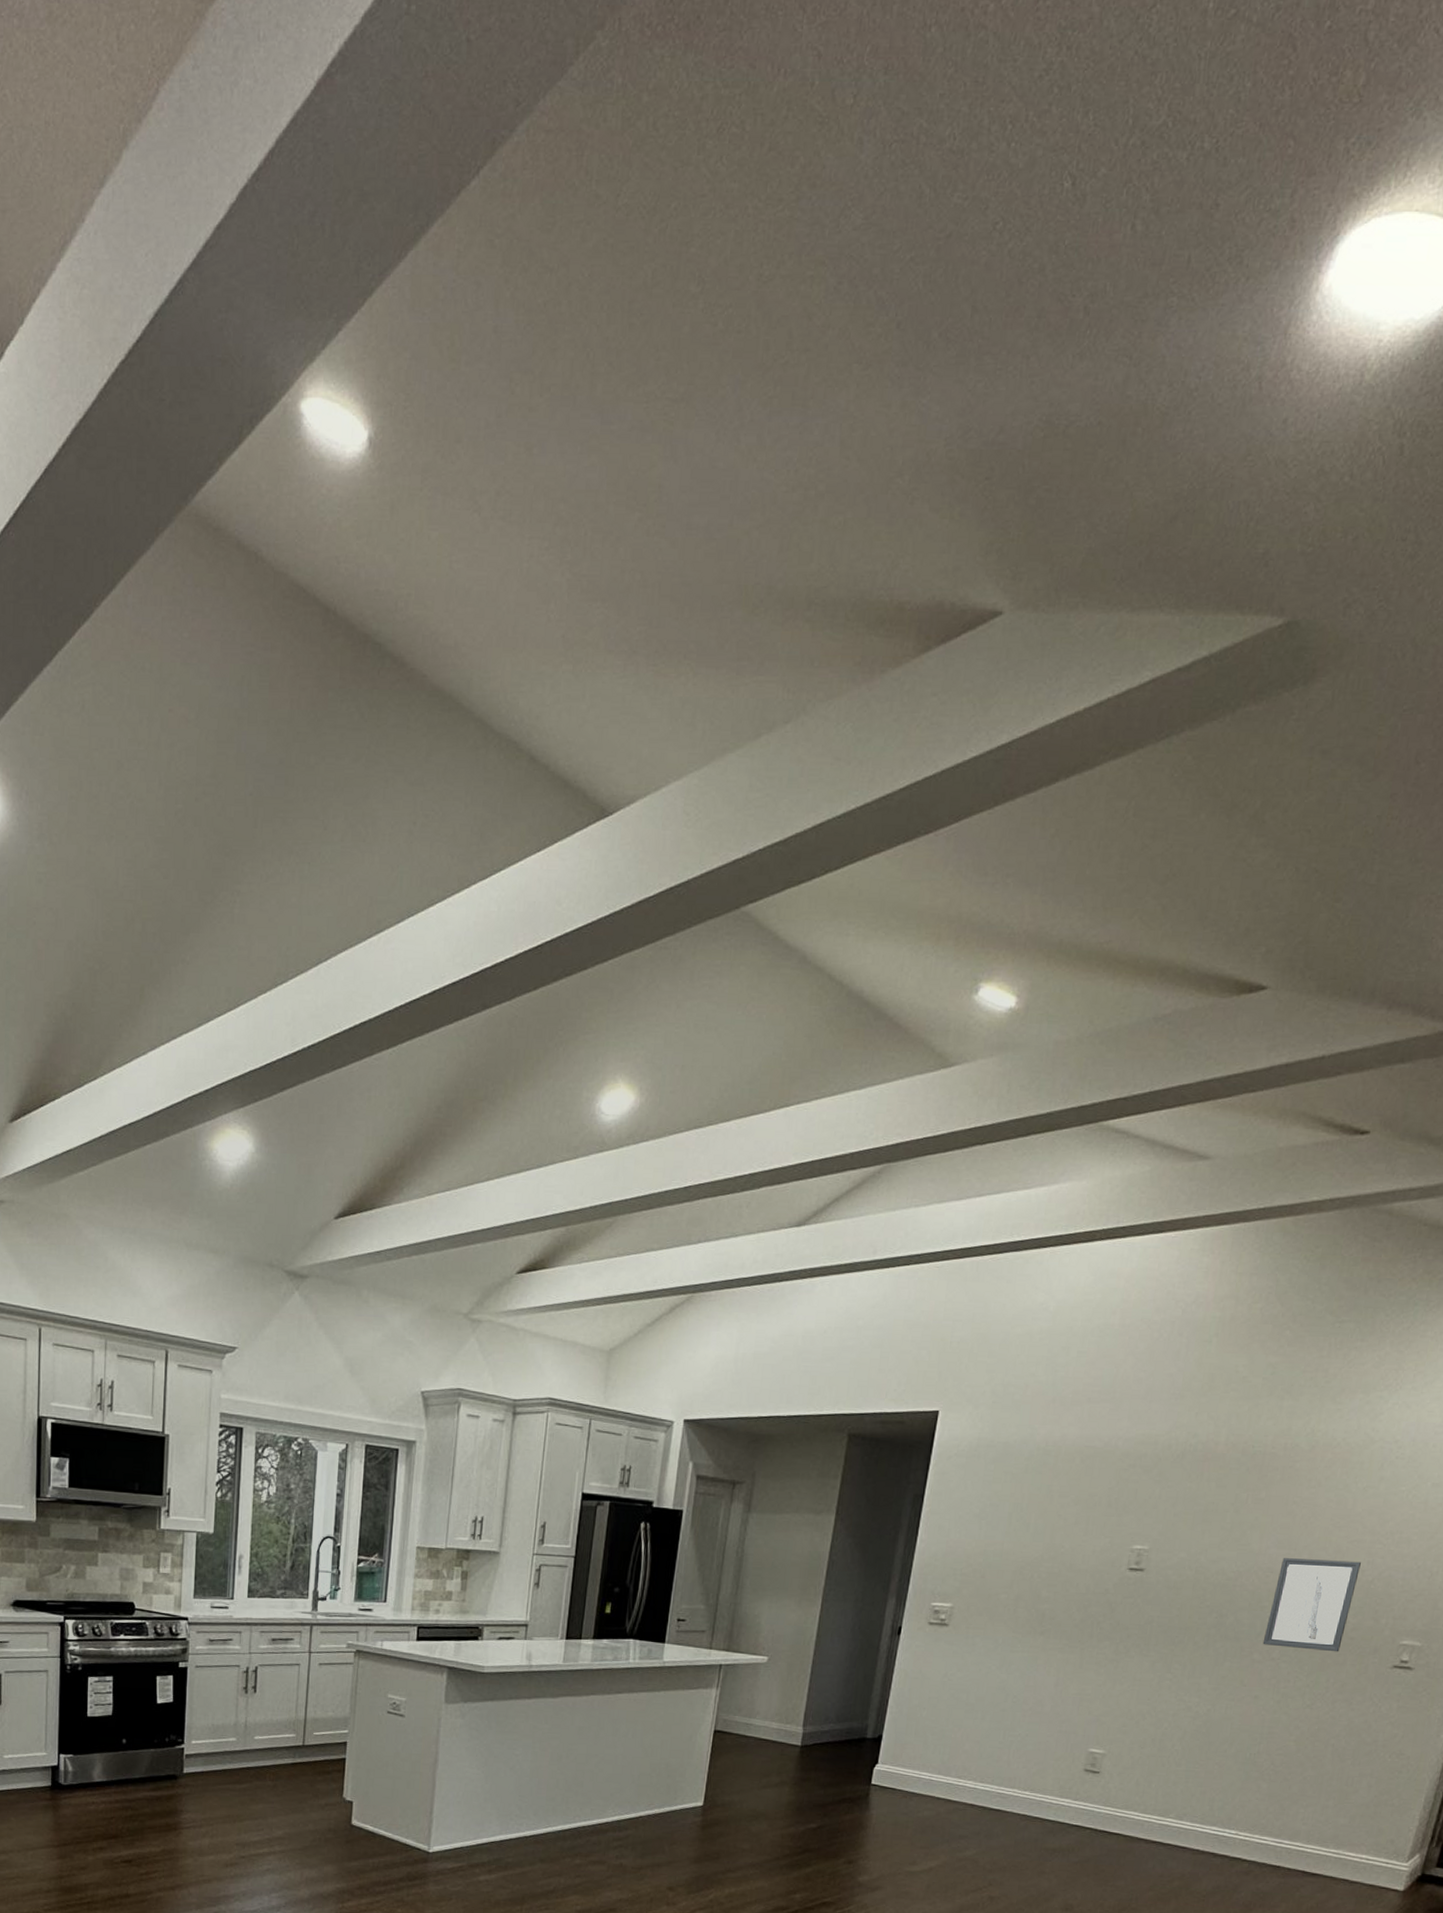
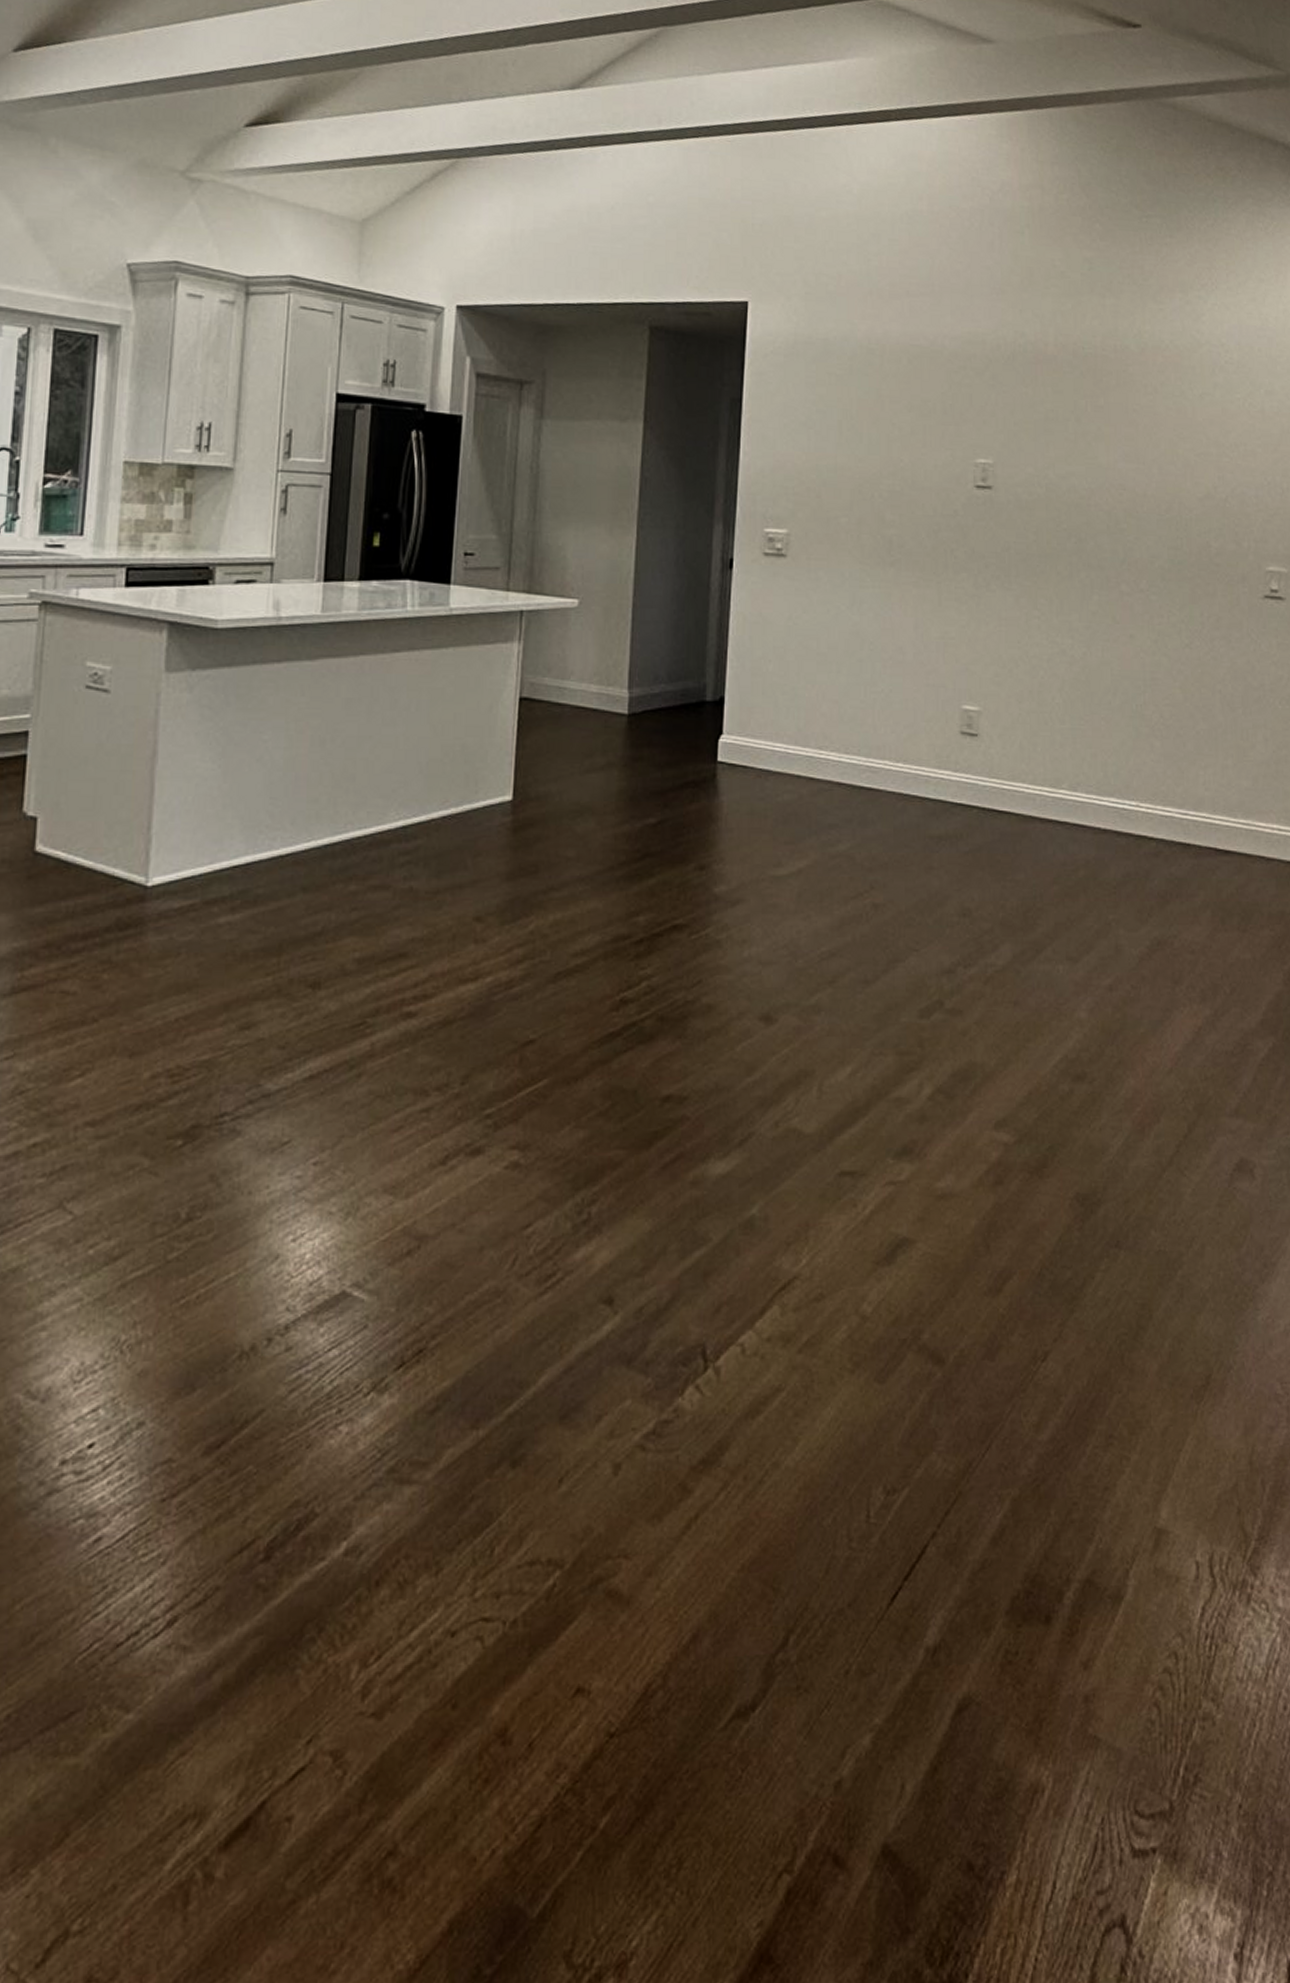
wall art: present [1262,1558,1361,1652] -> none [1128,473,1212,581]

